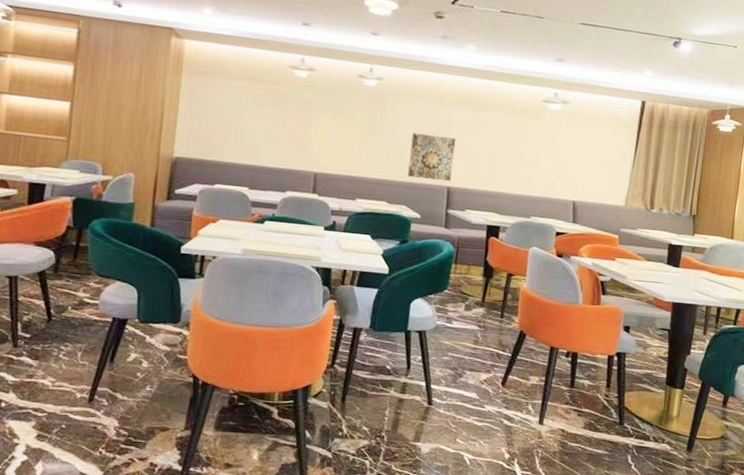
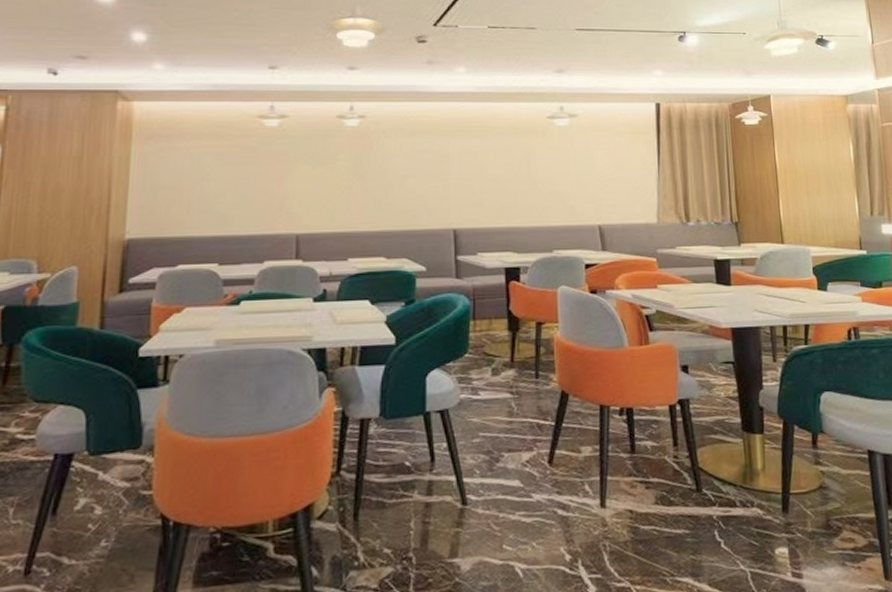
wall art: present [408,132,456,182] -> none [406,171,457,225]

